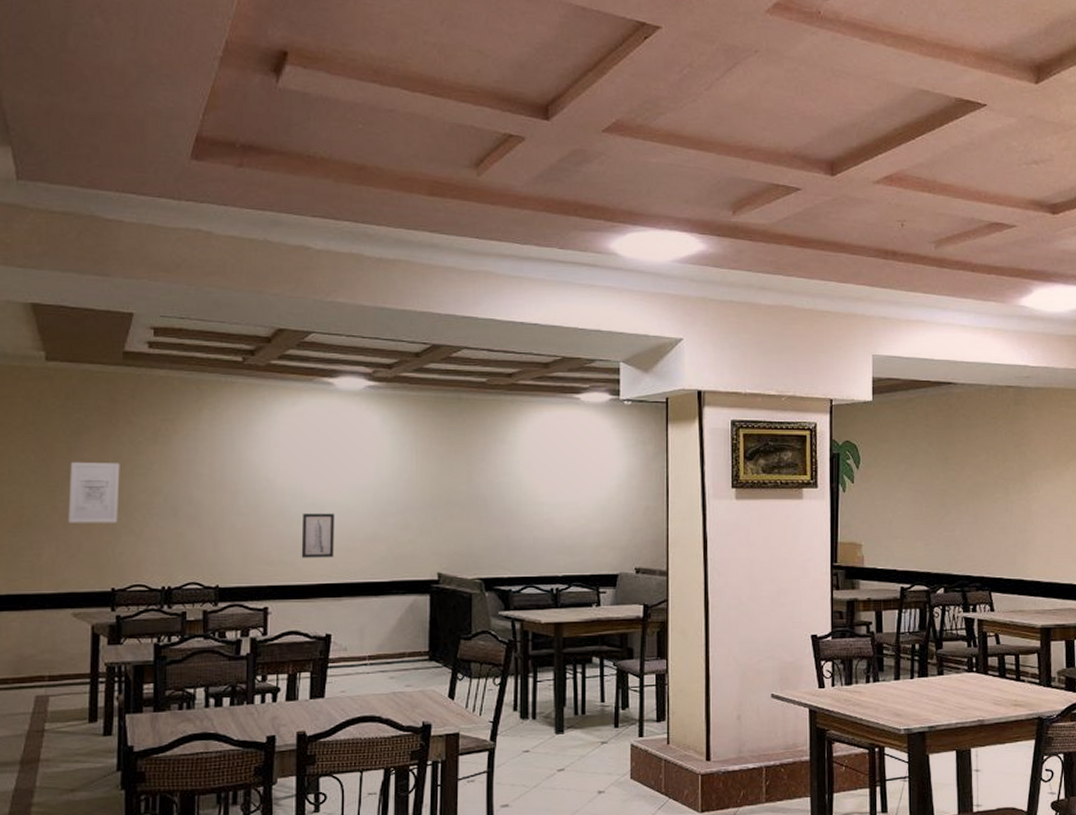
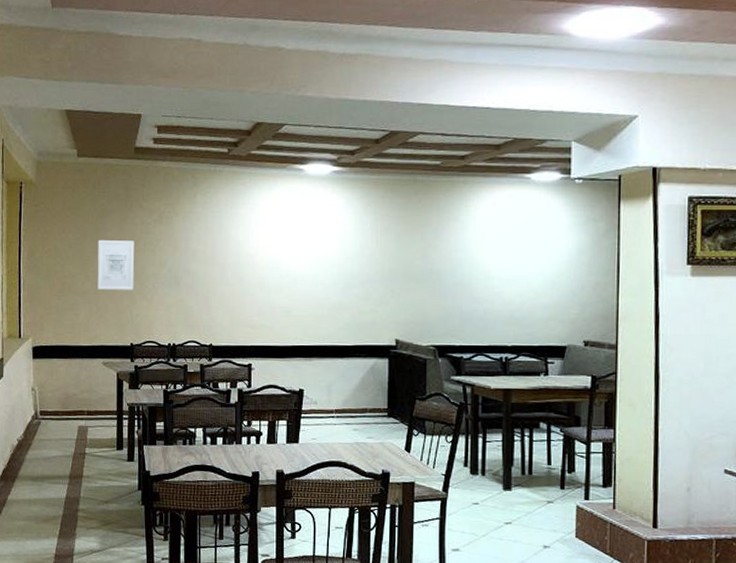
wall art: present [301,513,335,558] -> none [278,284,306,323]

